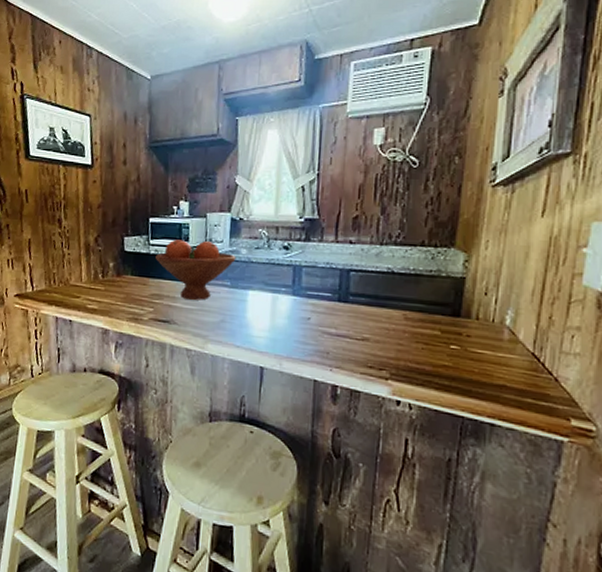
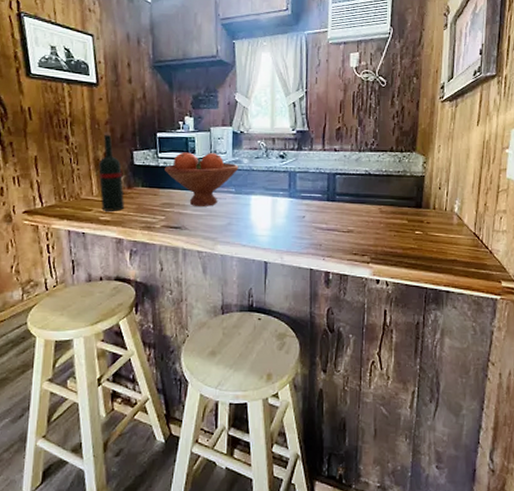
wine bottle: none [88,215,113,300] -> present [98,131,125,211]

